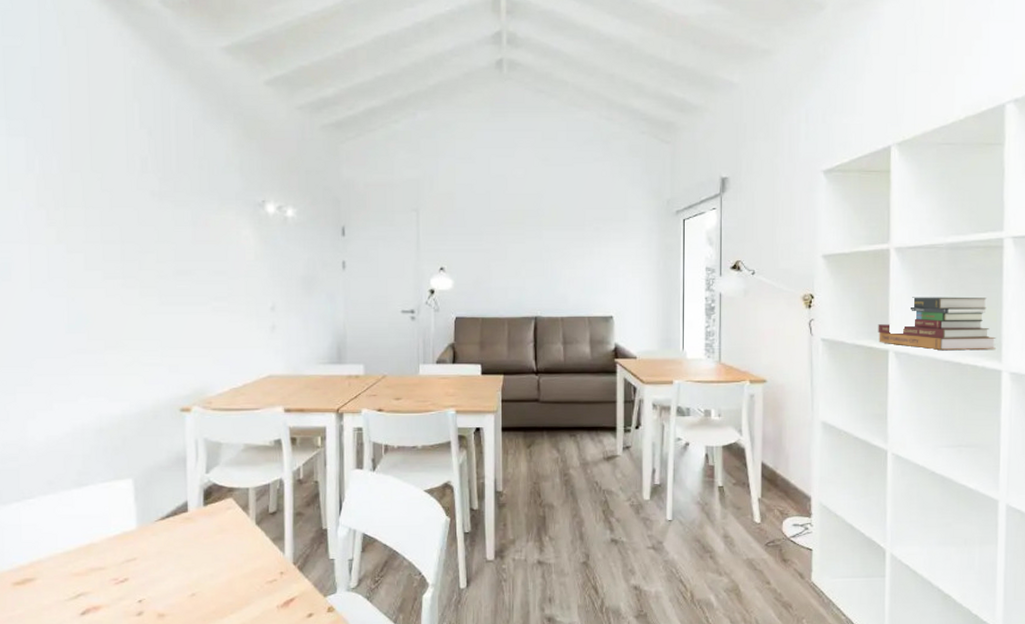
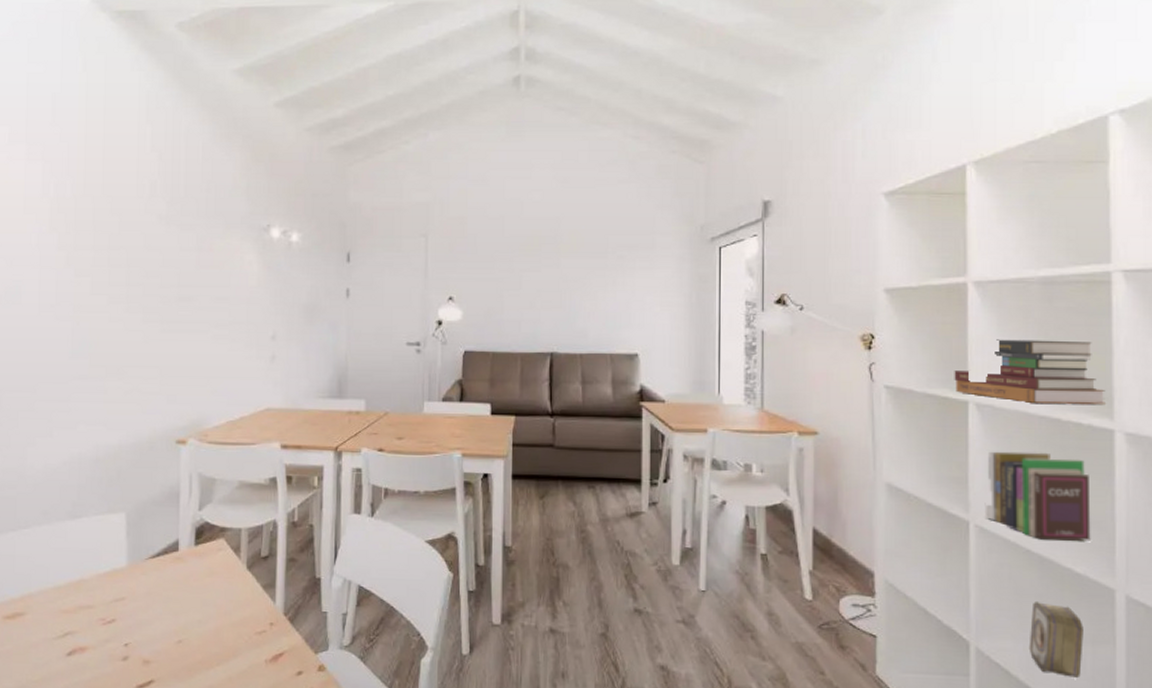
books: none [900,391,982,463] -> present [984,451,1091,541]
decorative box: none [931,512,974,574] -> present [1028,600,1083,679]

